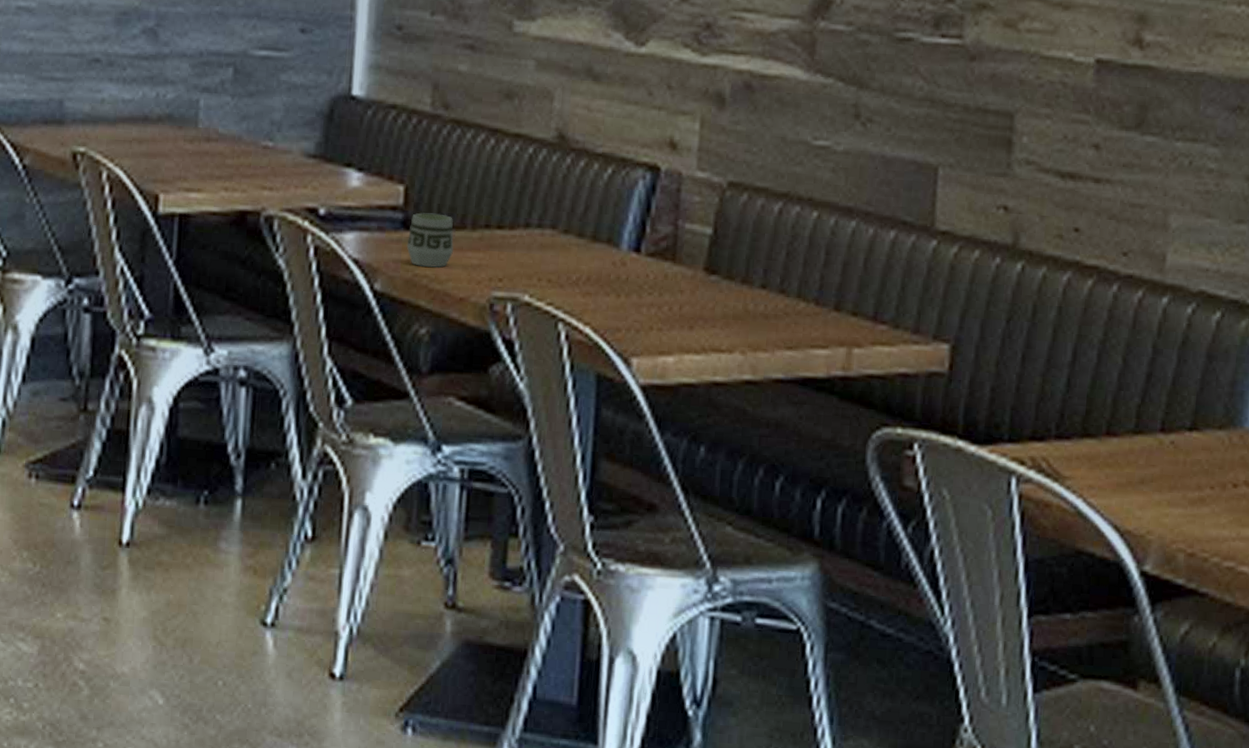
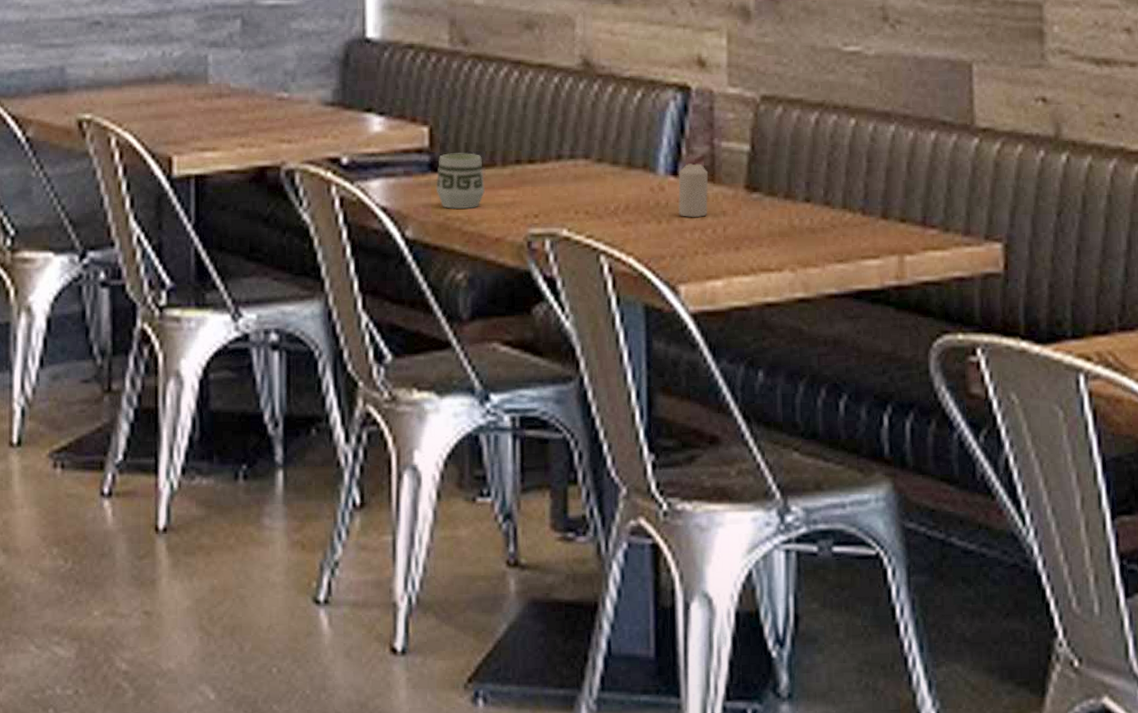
candle: none [637,242,669,294] -> present [678,163,708,217]

